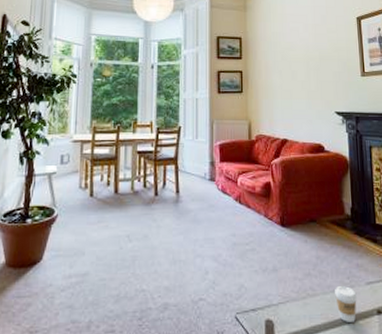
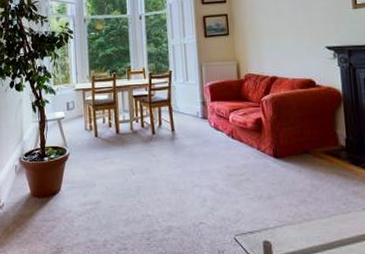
coffee cup: present [335,285,357,322] -> none [331,210,354,244]

